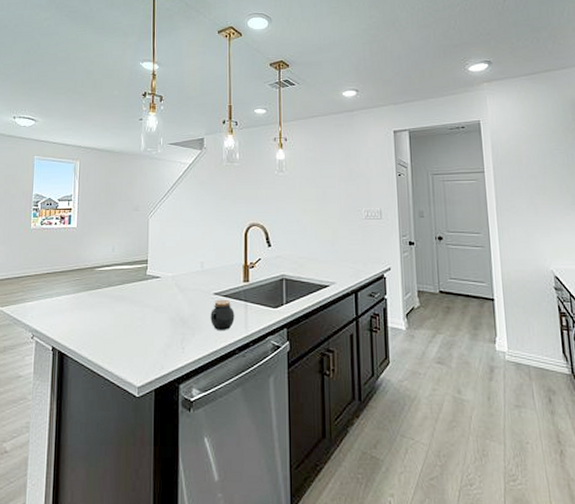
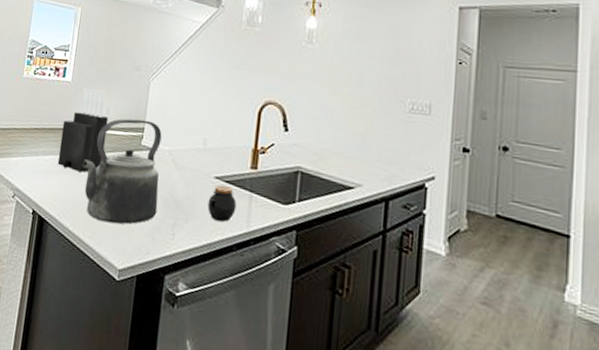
knife block: none [71,231,115,306] -> present [57,87,109,173]
kettle: none [95,253,167,347] -> present [82,118,162,225]

